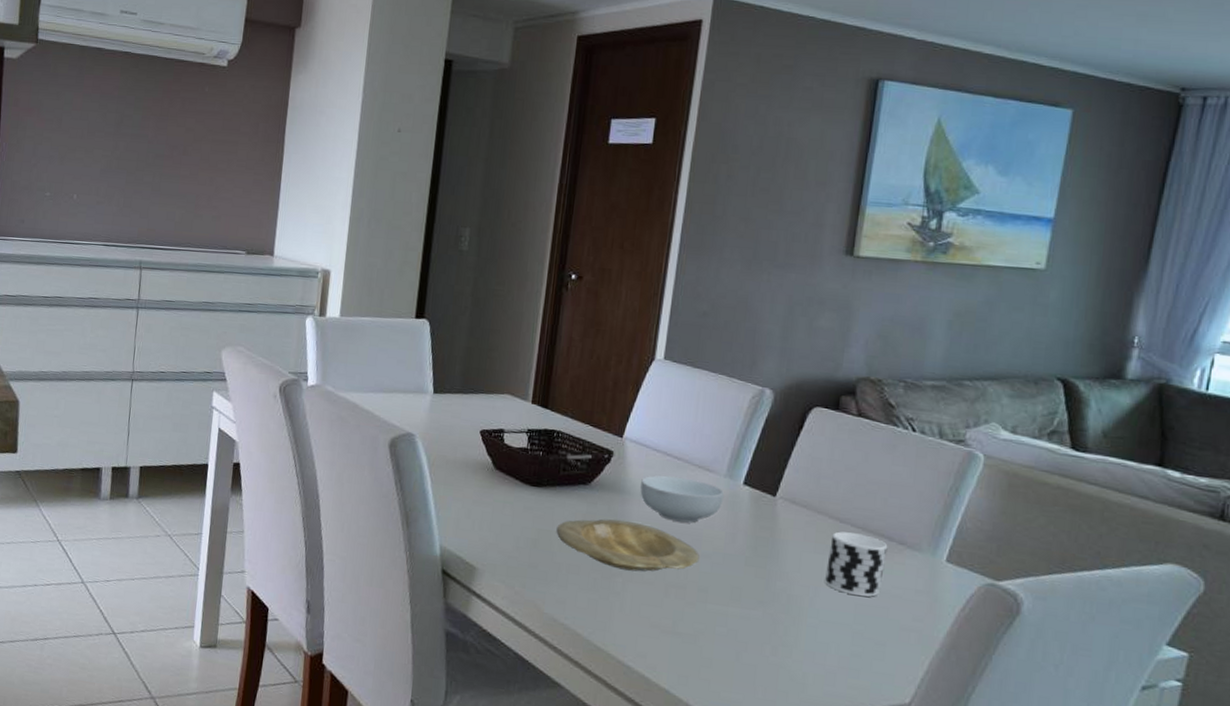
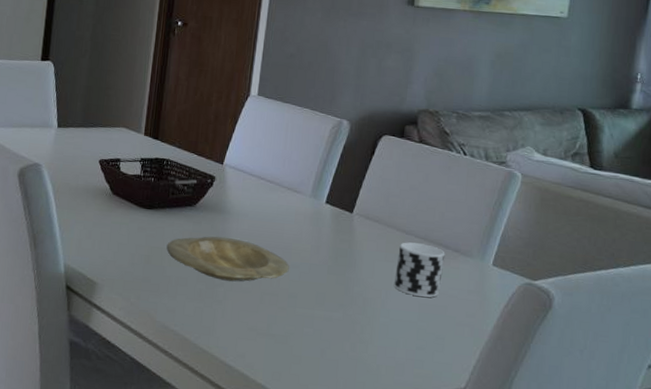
cereal bowl: present [640,475,724,523] -> none [238,197,309,238]

